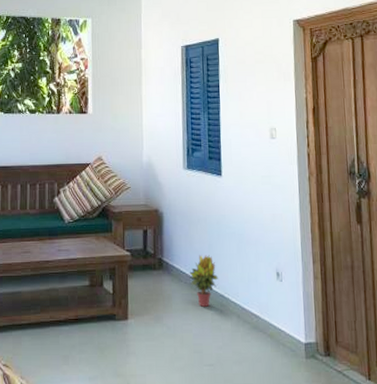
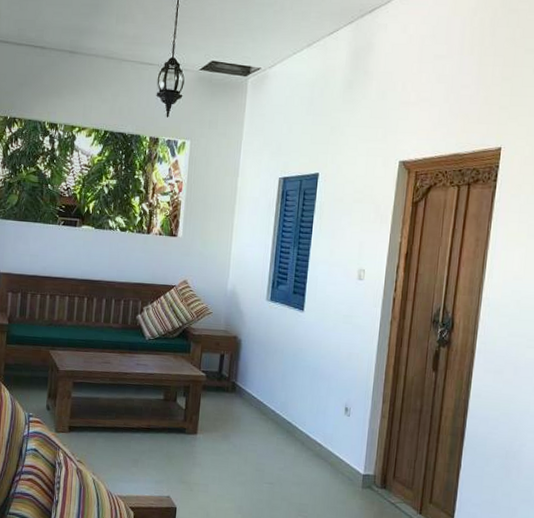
potted plant: present [189,255,219,307] -> none [260,383,289,431]

